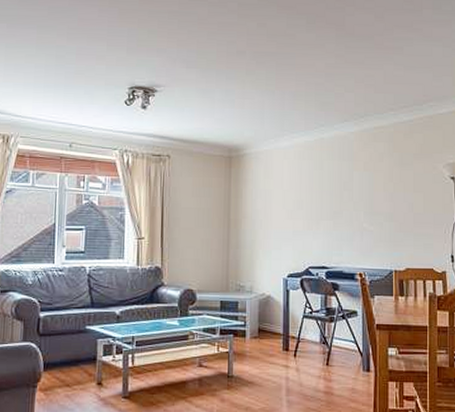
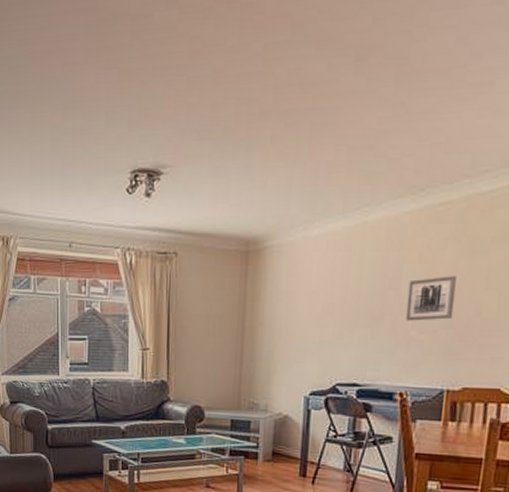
wall art: none [358,181,393,215] -> present [405,276,457,321]

